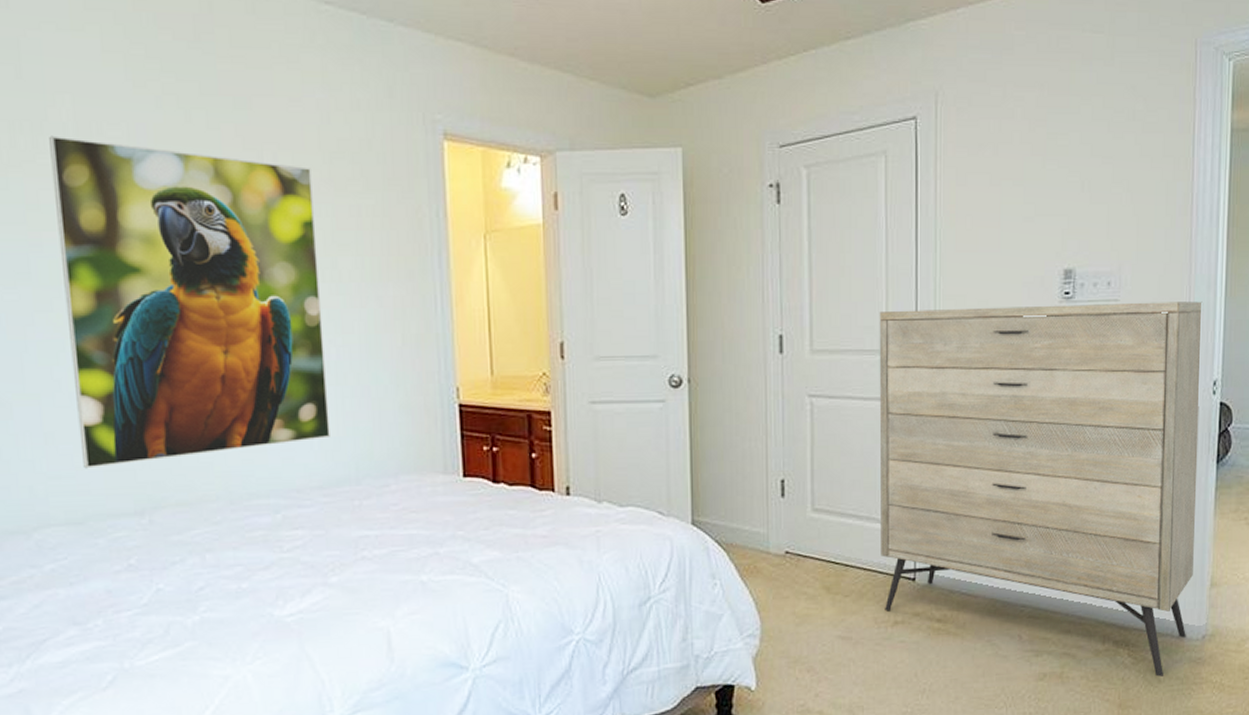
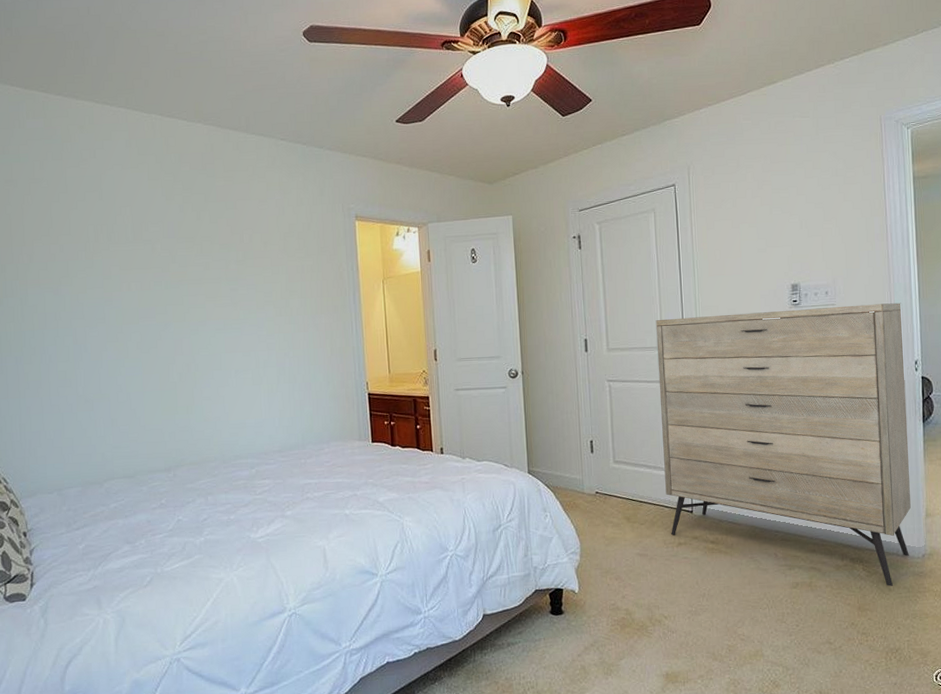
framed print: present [49,136,330,469] -> none [117,233,286,441]

